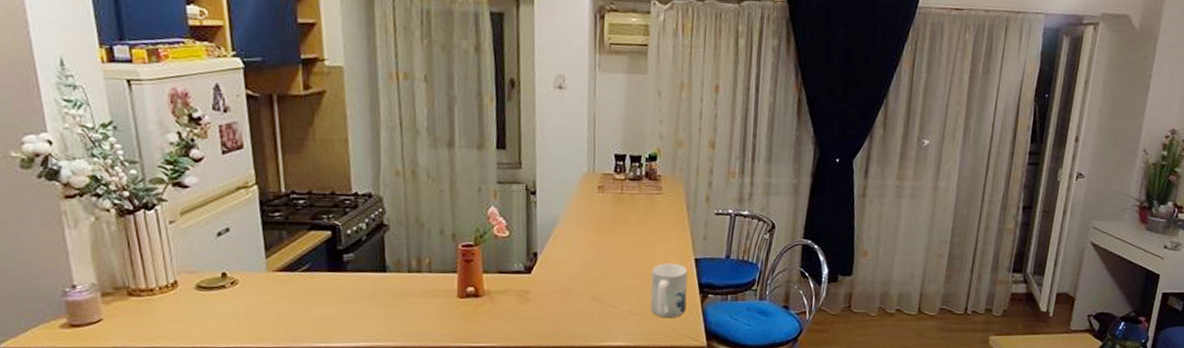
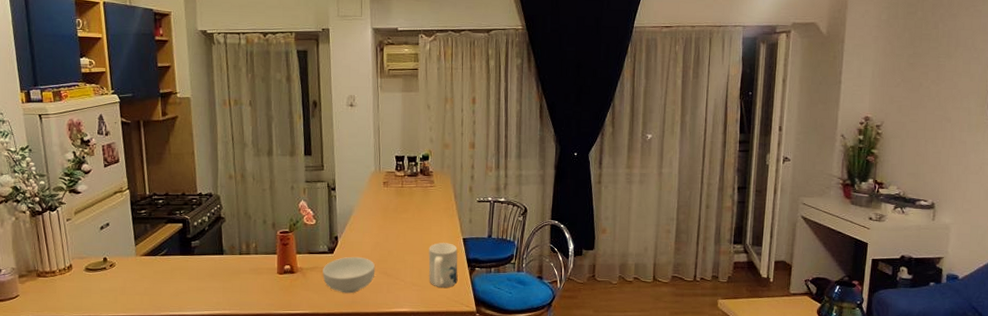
cereal bowl: none [516,277,584,323] -> present [322,256,376,294]

